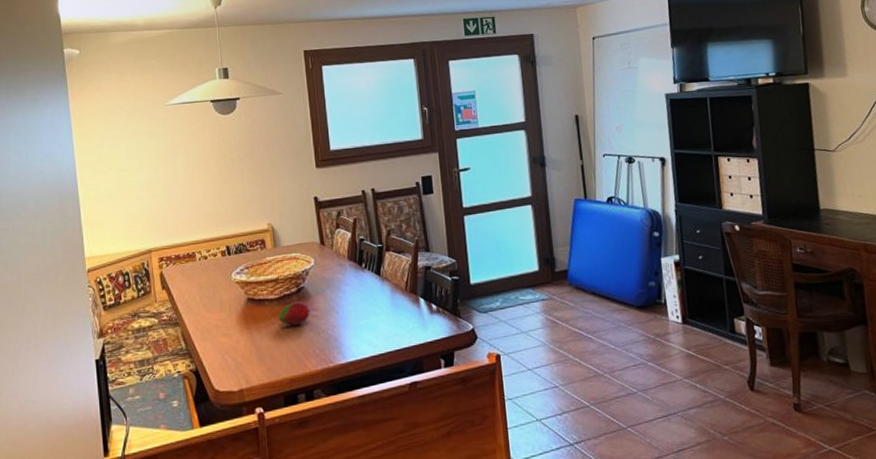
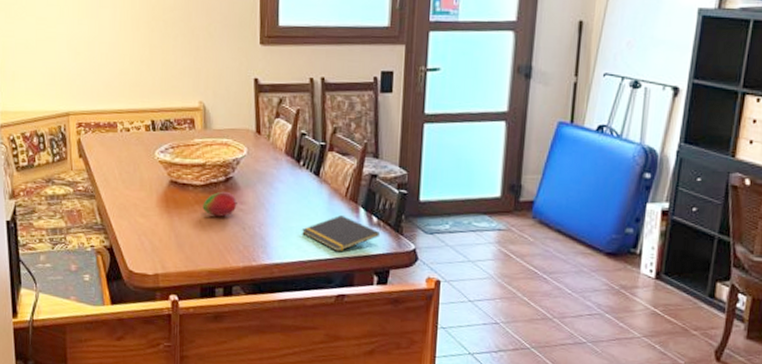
notepad: none [370,308,441,342] -> present [301,215,381,252]

